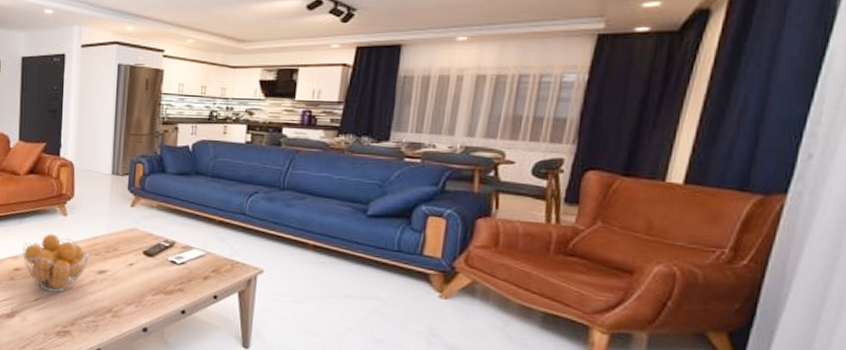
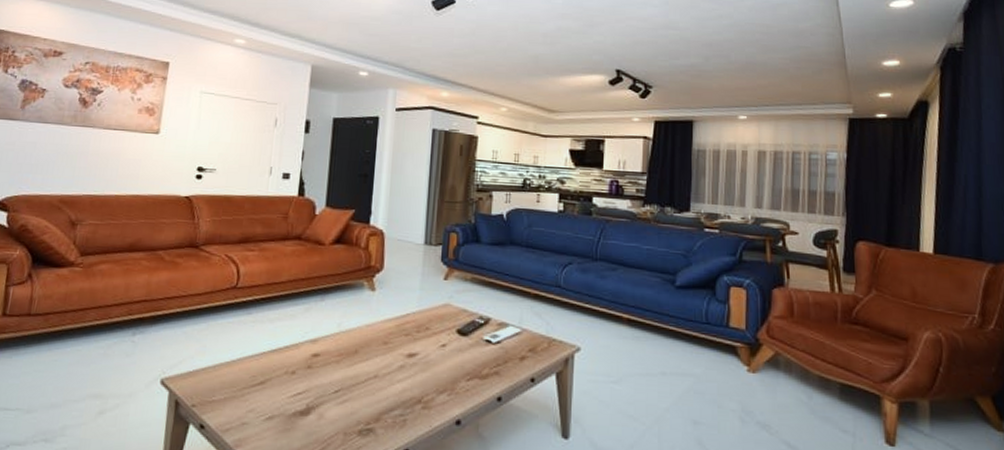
fruit basket: present [23,233,90,293] -> none [323,311,400,382]

